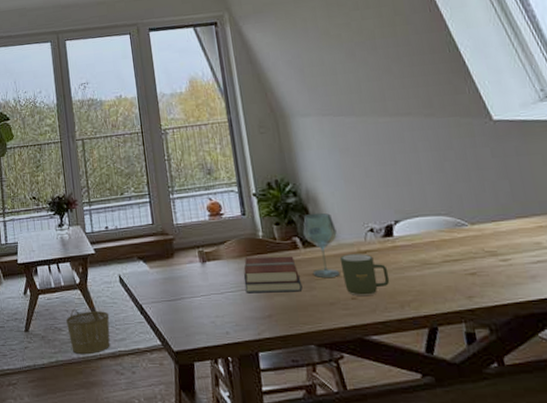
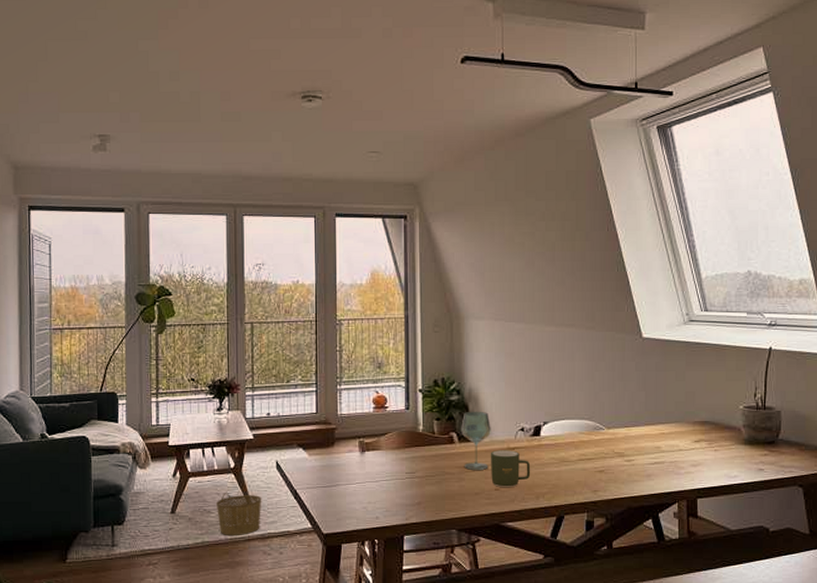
books: present [243,256,303,294] -> none [399,449,453,482]

